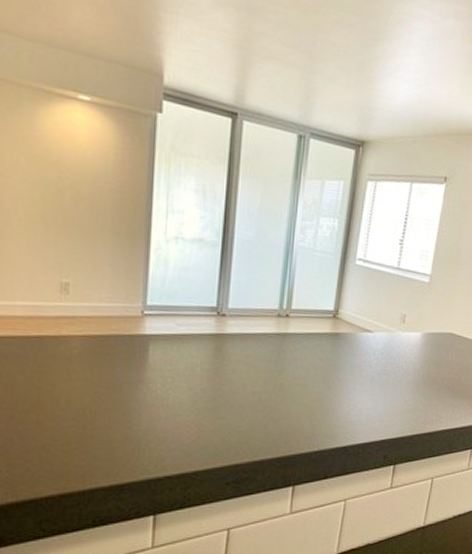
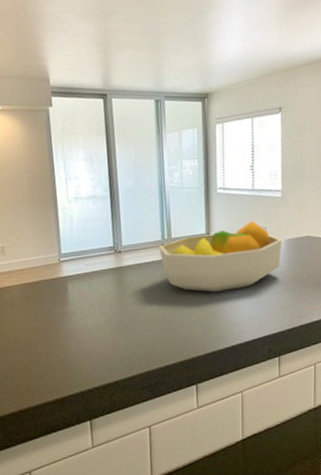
fruit bowl: none [274,304,422,382] -> present [159,220,283,292]

